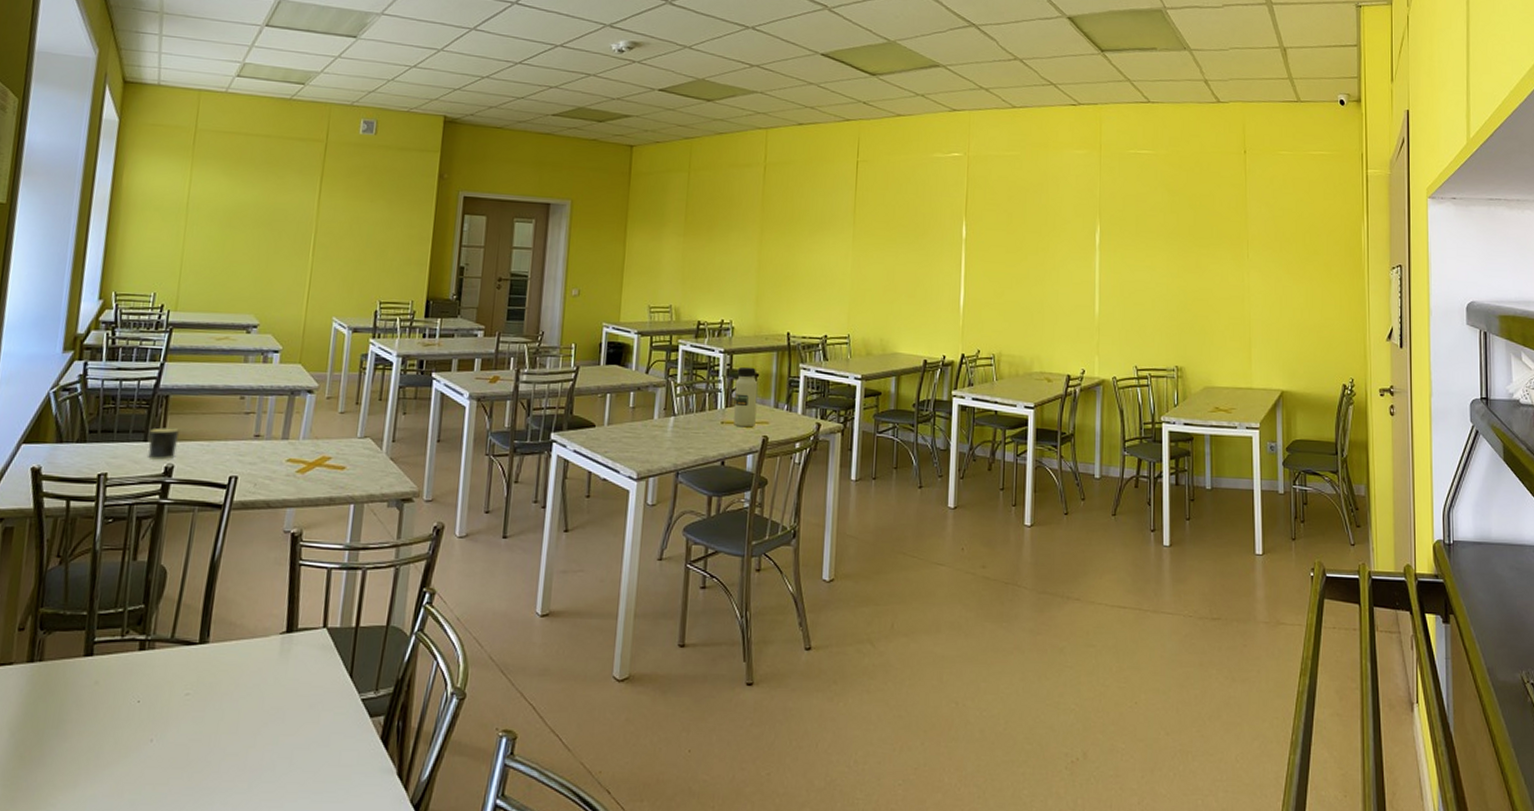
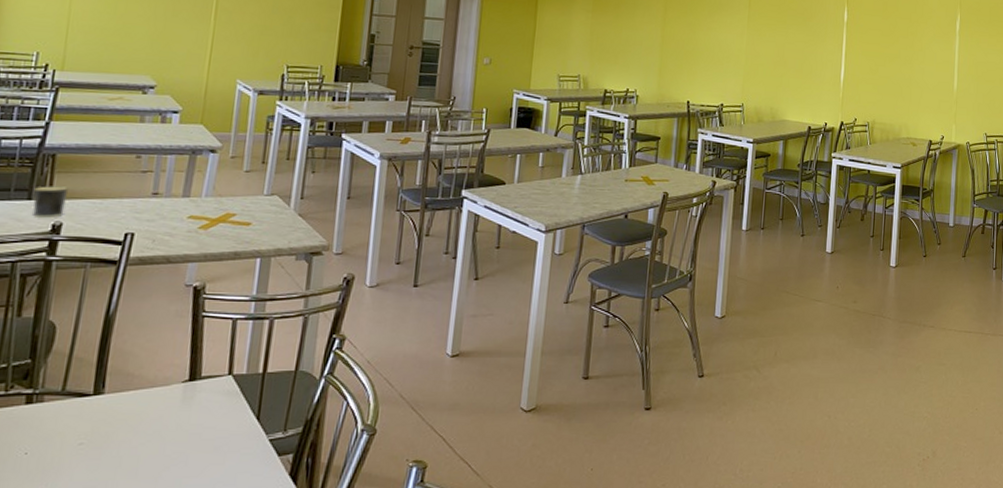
water bottle: present [733,366,758,427] -> none [637,131,660,185]

